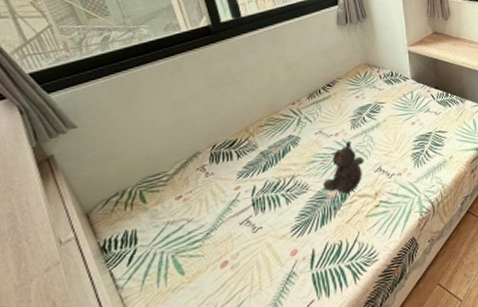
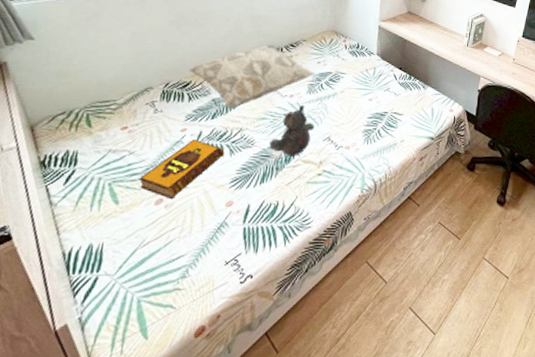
hardback book: none [200,194,281,260] -> present [138,138,225,199]
decorative pillow: none [233,88,356,158] -> present [189,45,316,108]

